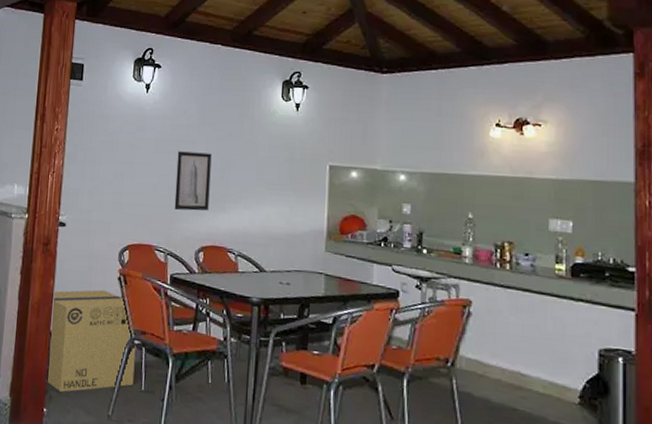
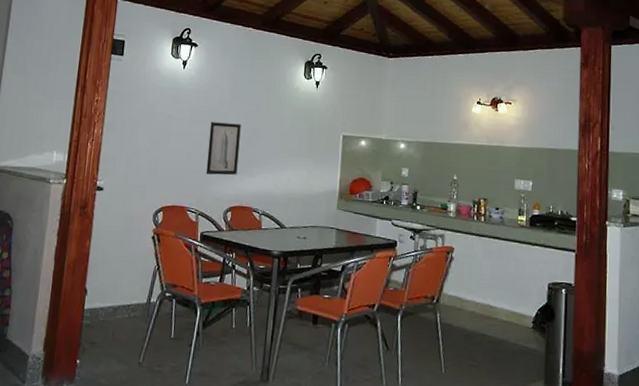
cardboard box: present [46,289,136,392] -> none [79,248,167,344]

